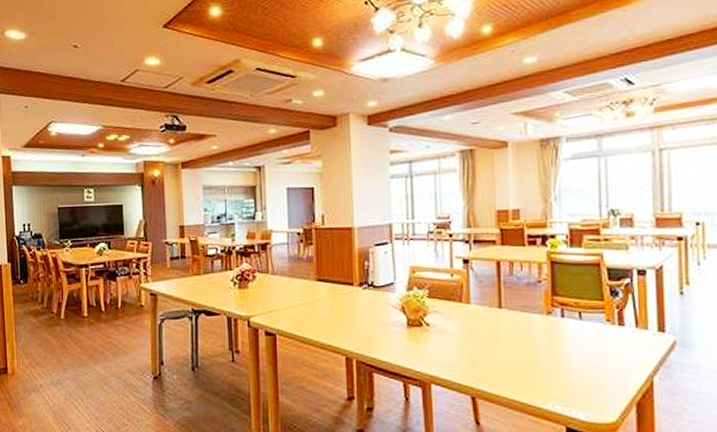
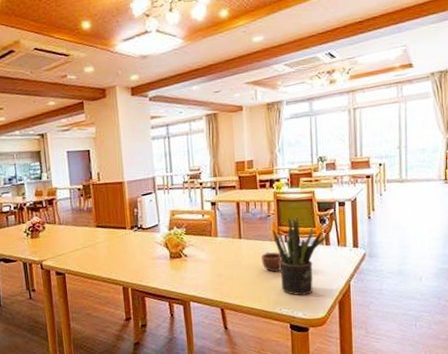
mug: none [527,328,558,357] -> present [260,252,283,273]
potted plant: none [544,284,626,390] -> present [272,216,331,296]

